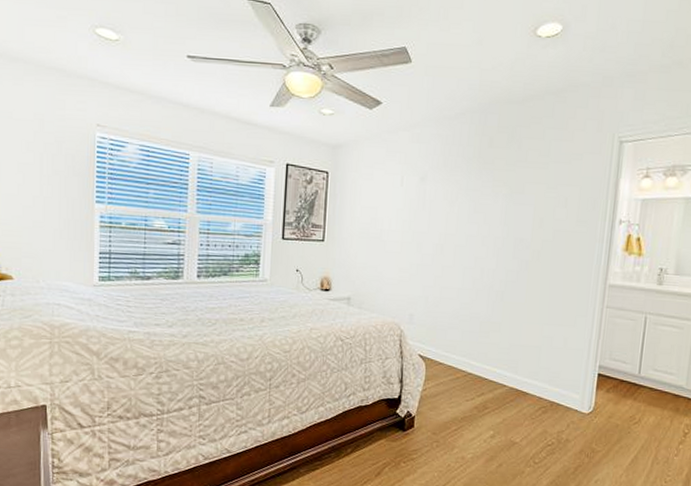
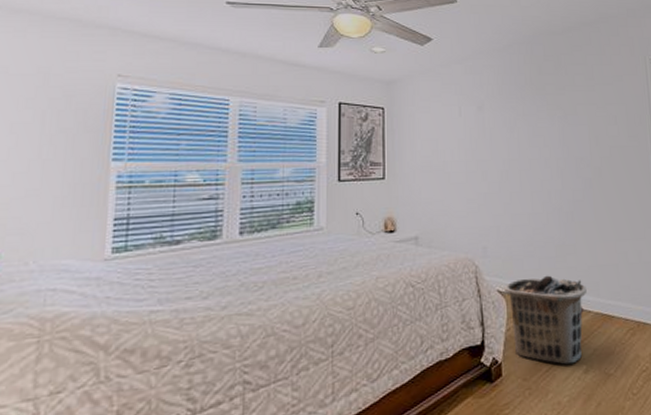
clothes hamper: none [425,347,505,428] -> present [504,275,587,365]

